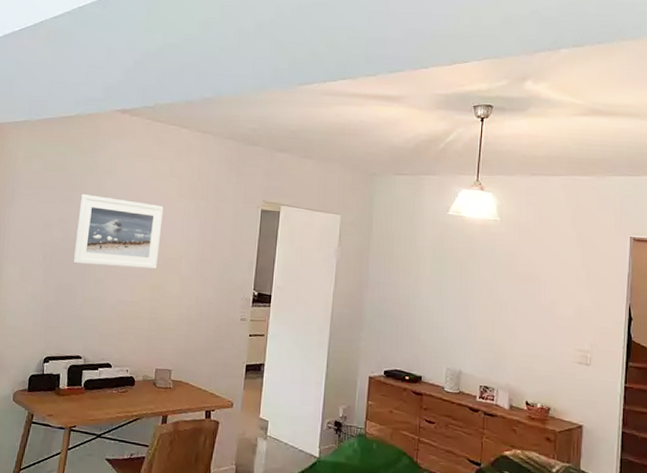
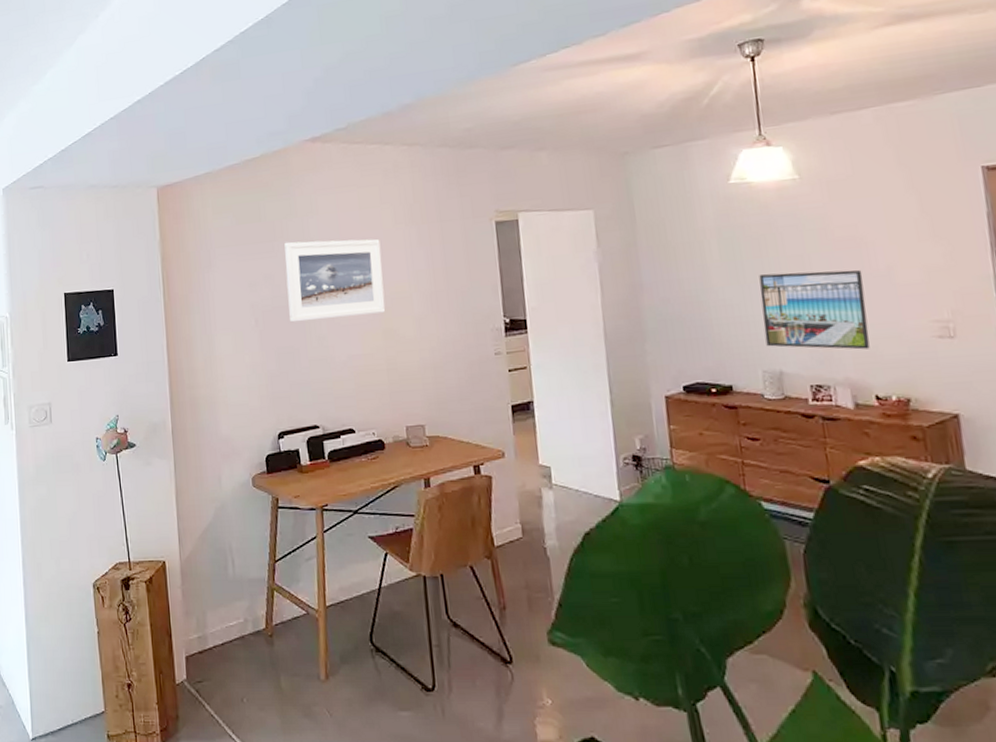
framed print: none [453,291,533,364] -> present [759,270,870,350]

